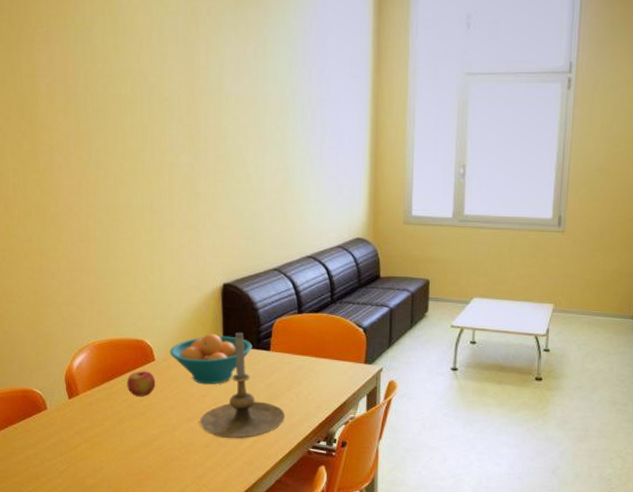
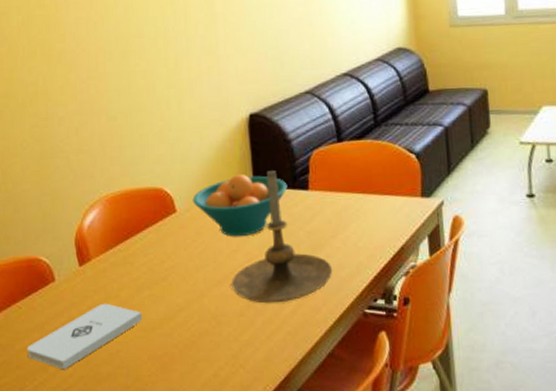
notepad: none [22,430,122,480] -> present [26,303,142,370]
apple: present [127,371,155,397] -> none [145,226,178,258]

